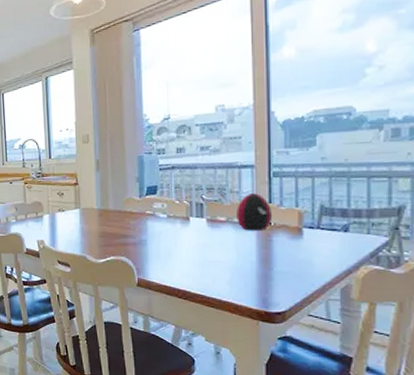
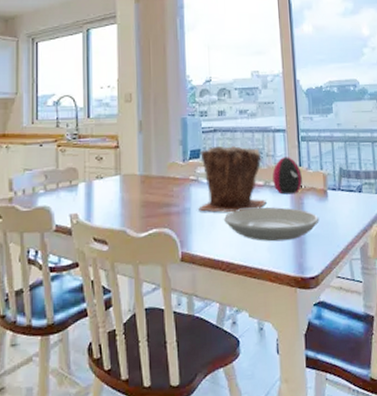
plant pot: none [155,182,228,246] -> present [198,145,267,213]
plate: none [181,242,291,276] -> present [224,206,320,242]

